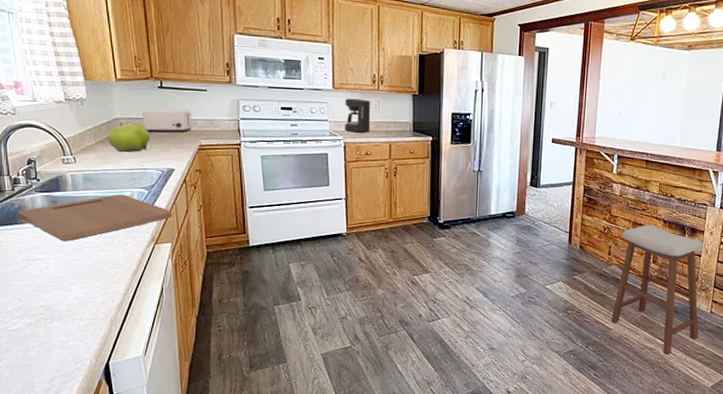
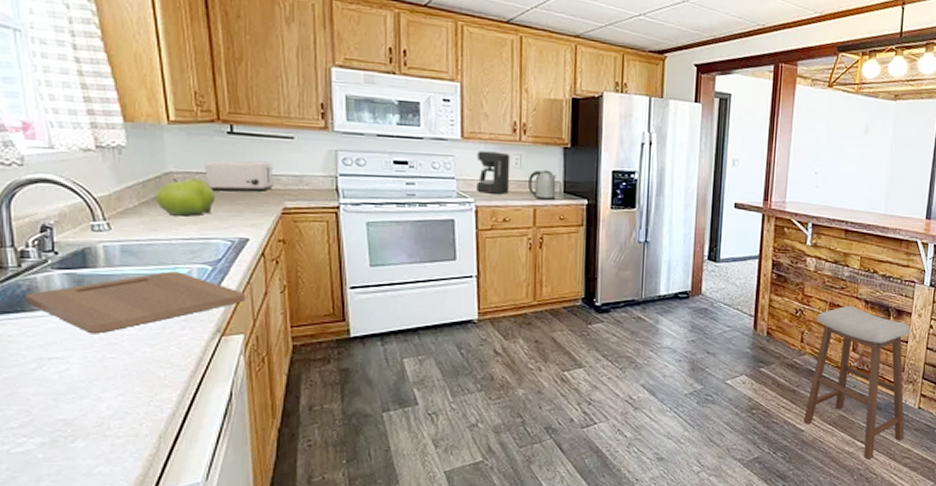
kettle: none [385,113,407,138] -> present [528,169,557,201]

